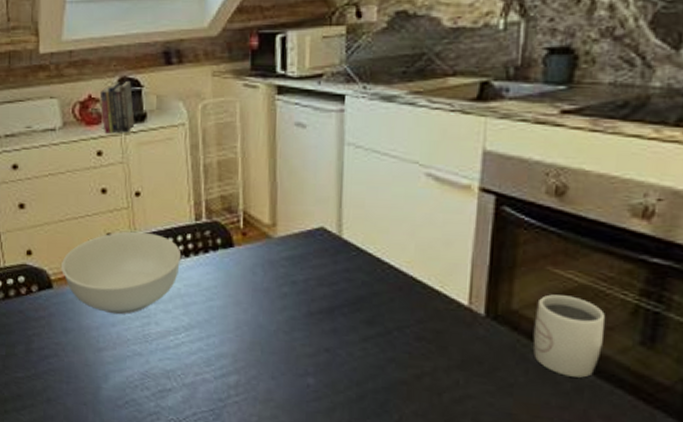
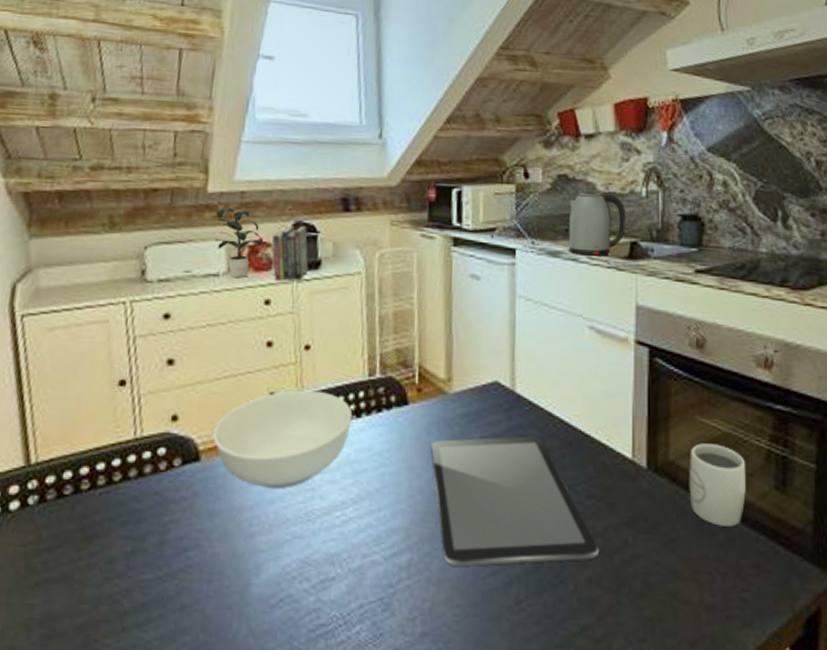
potted plant: none [49,67,91,132] -> present [217,208,262,279]
tablet: none [256,279,426,396] -> present [431,436,599,568]
kettle: none [405,26,477,99] -> present [568,190,625,256]

